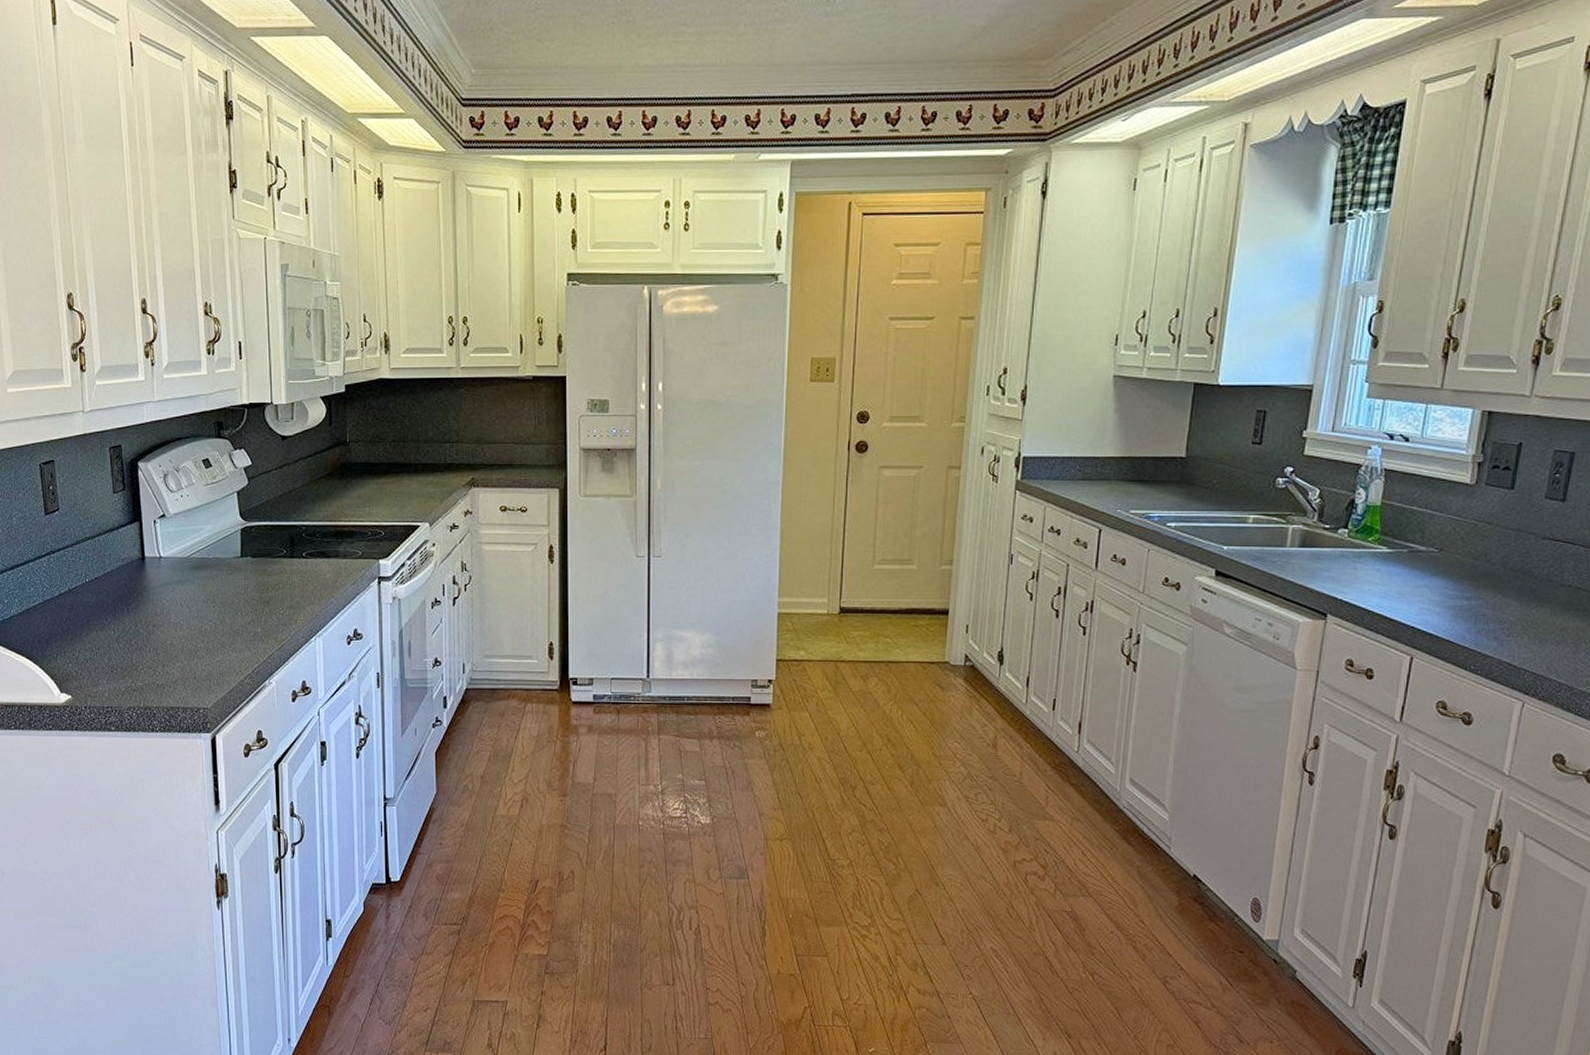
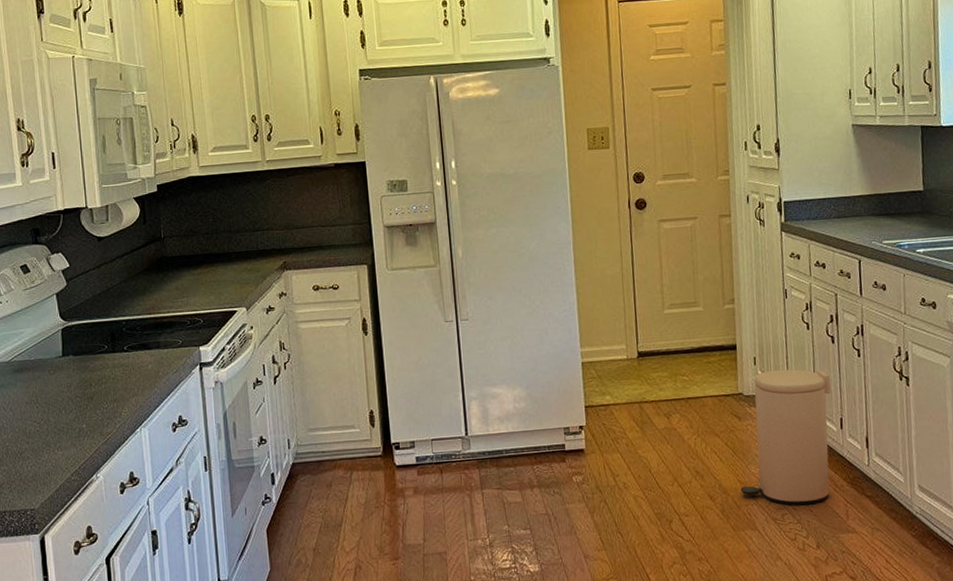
pedal bin: none [933,640,1049,787] -> present [740,369,831,506]

